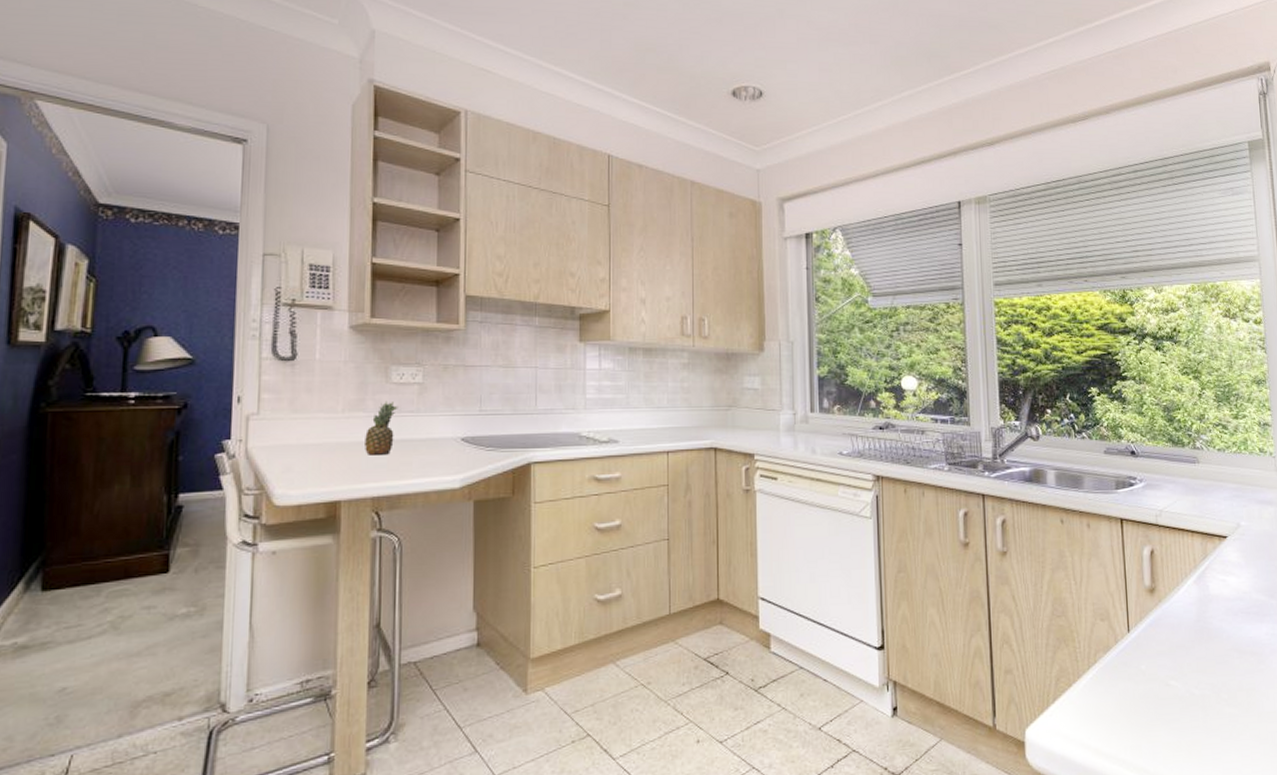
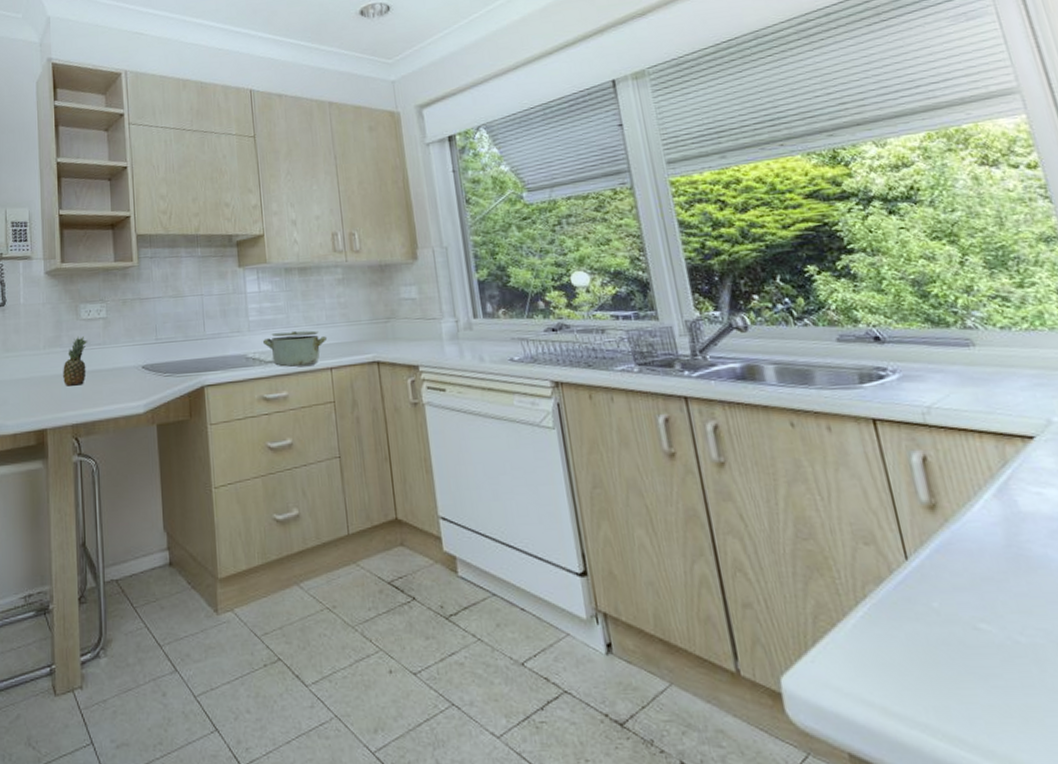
saucepan: none [598,412,667,449] -> present [262,330,328,367]

